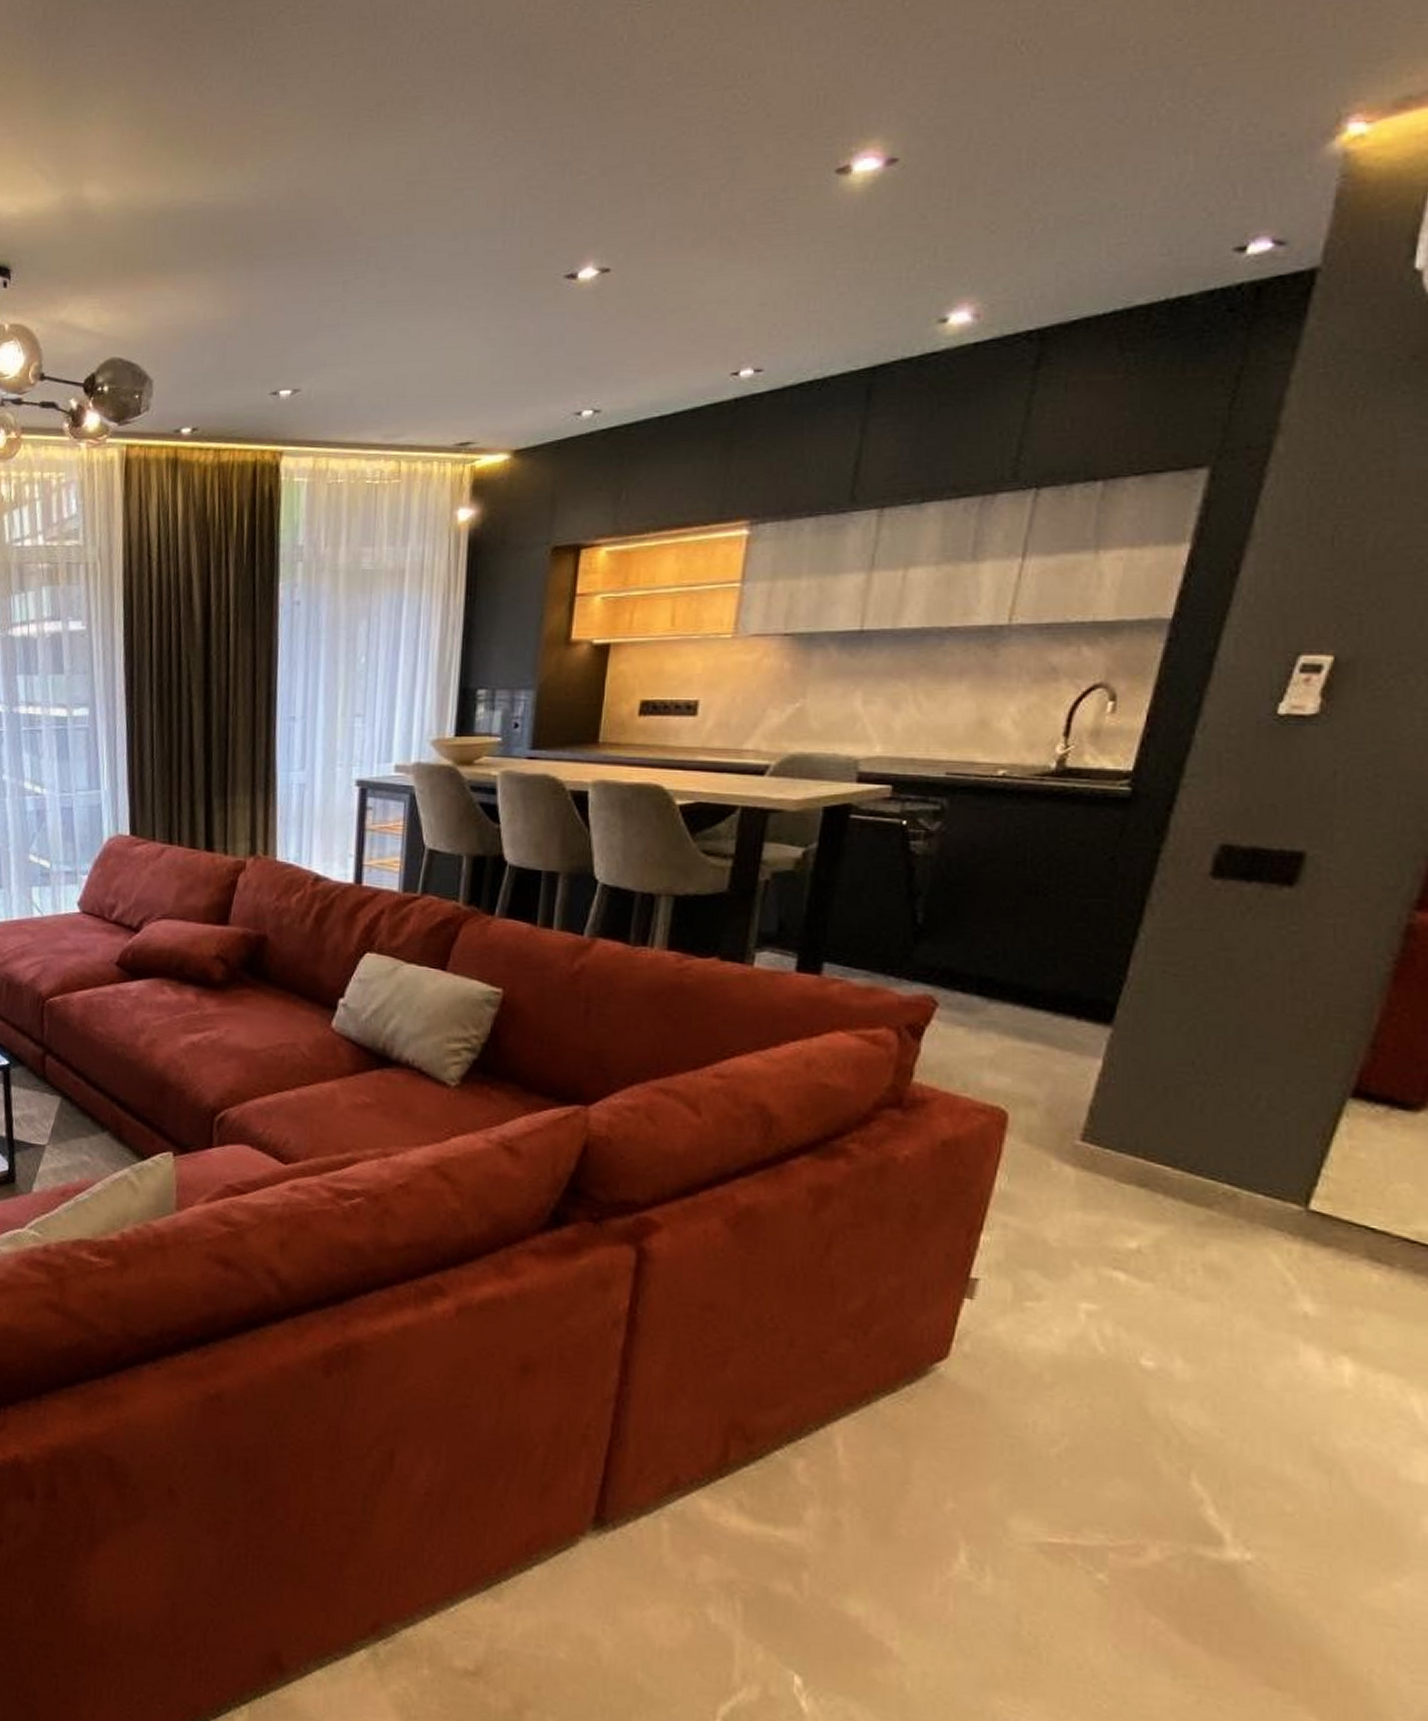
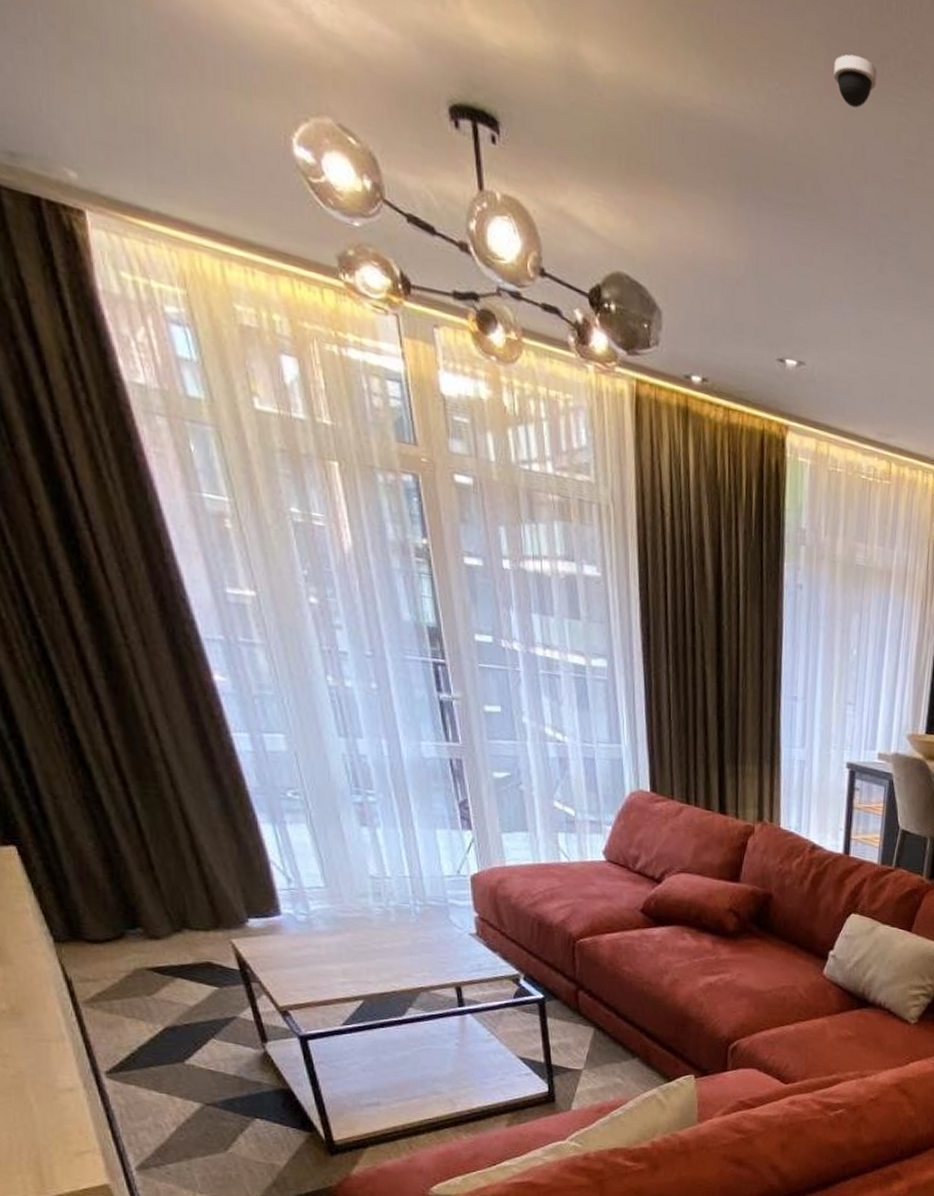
dome security camera: none [327,112,373,156] -> present [833,54,878,109]

